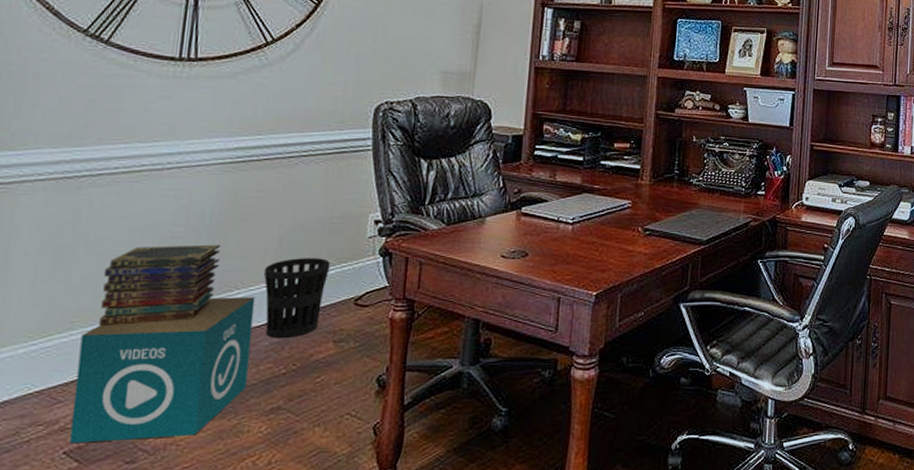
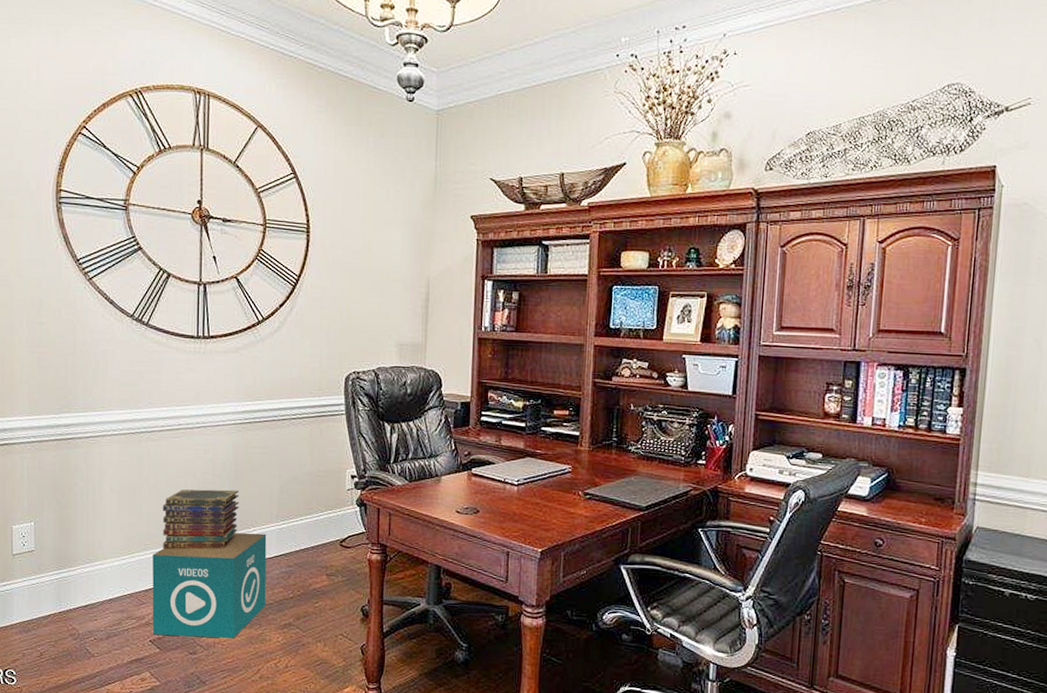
wastebasket: present [263,258,331,338] -> none [271,504,320,569]

